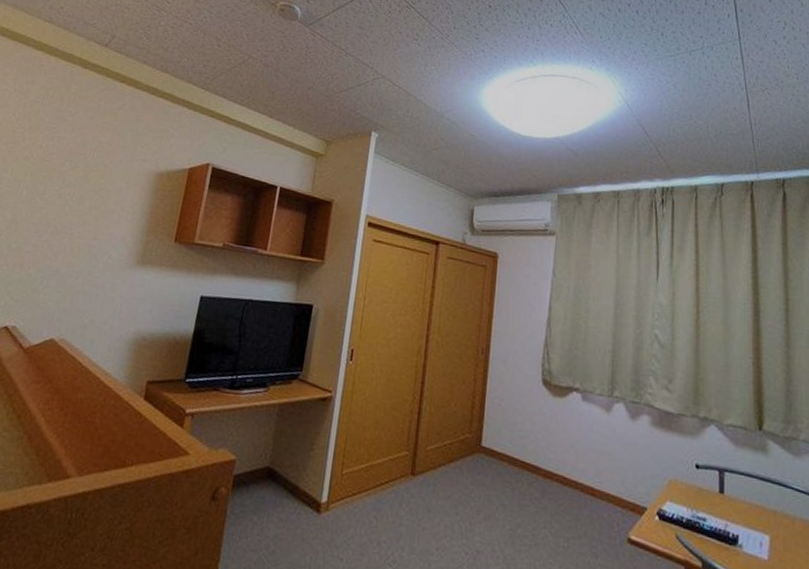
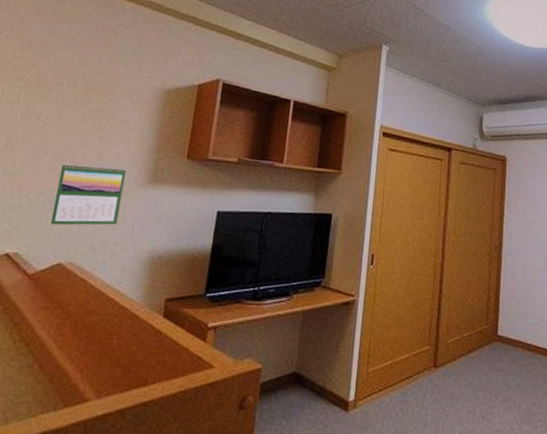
calendar: none [46,241,118,305] -> present [50,163,126,225]

